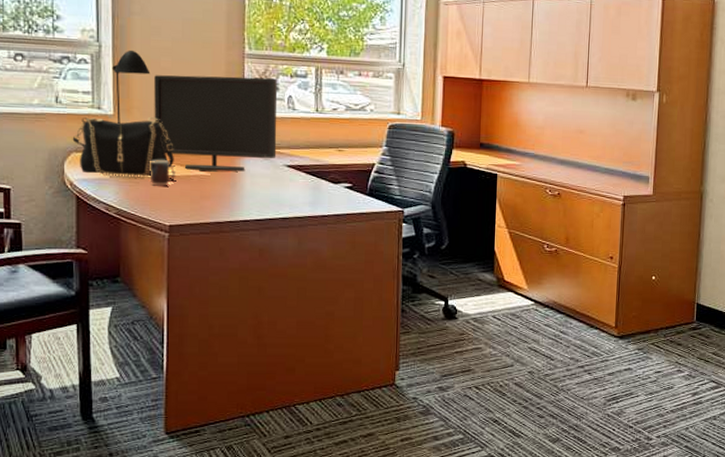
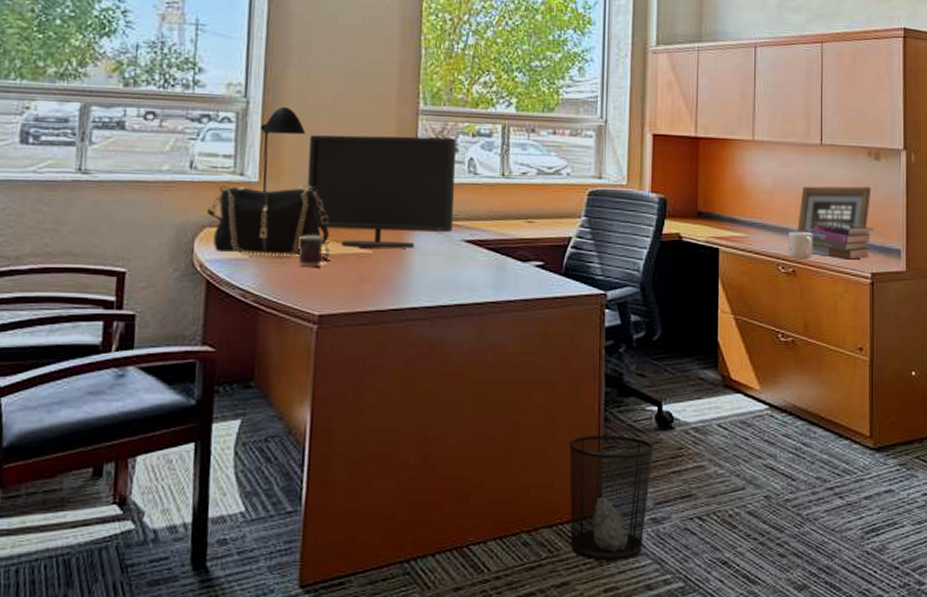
waste bin: none [373,323,441,418] -> present [569,435,654,561]
mug: none [554,160,578,185] -> present [788,231,814,260]
picture frame: none [563,122,628,161] -> present [797,186,872,232]
books: none [570,153,628,185] -> present [805,222,875,260]

